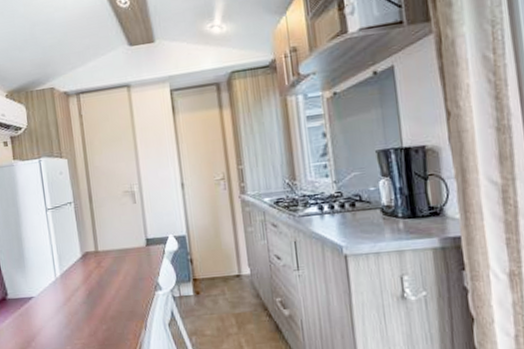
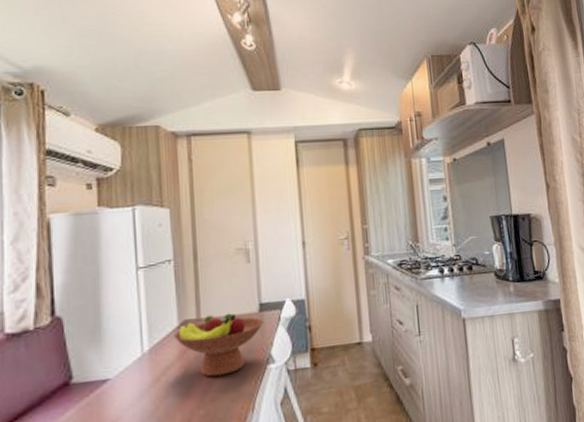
fruit bowl: none [77,246,151,299] -> present [173,313,264,377]

